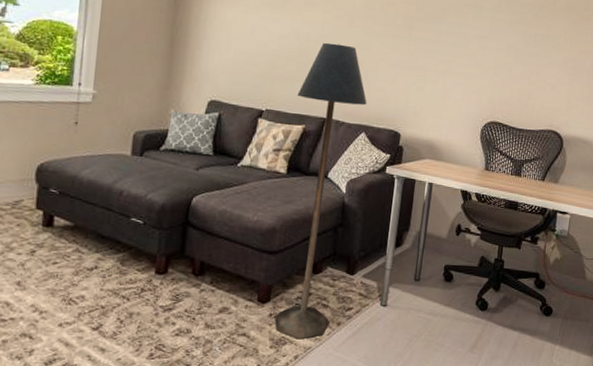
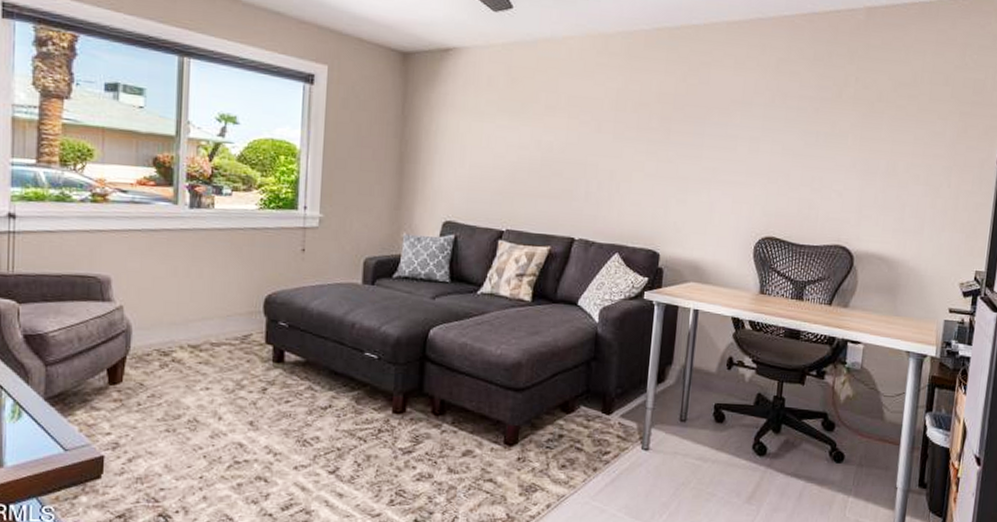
floor lamp: present [275,42,367,340] -> none [523,151,620,487]

